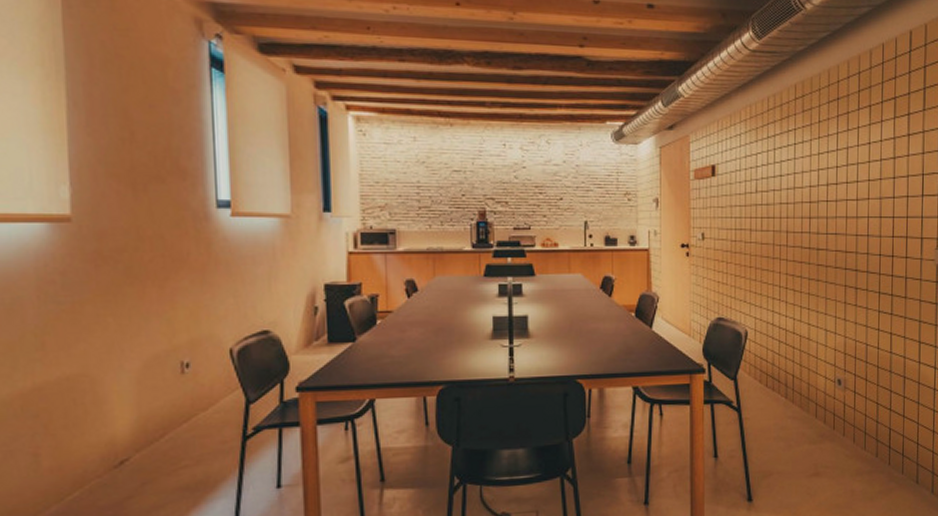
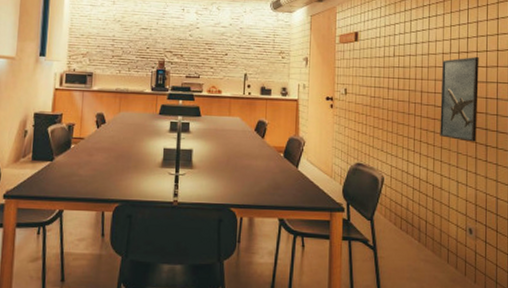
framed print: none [807,188,849,285] -> present [440,56,479,142]

